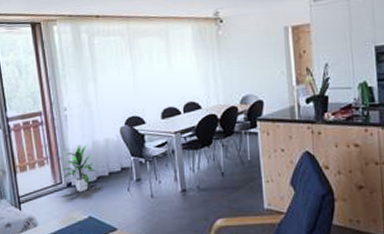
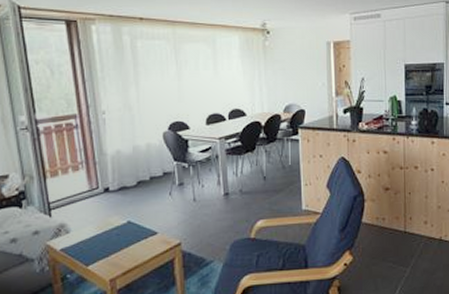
indoor plant: present [61,144,96,193] -> none [98,149,137,198]

